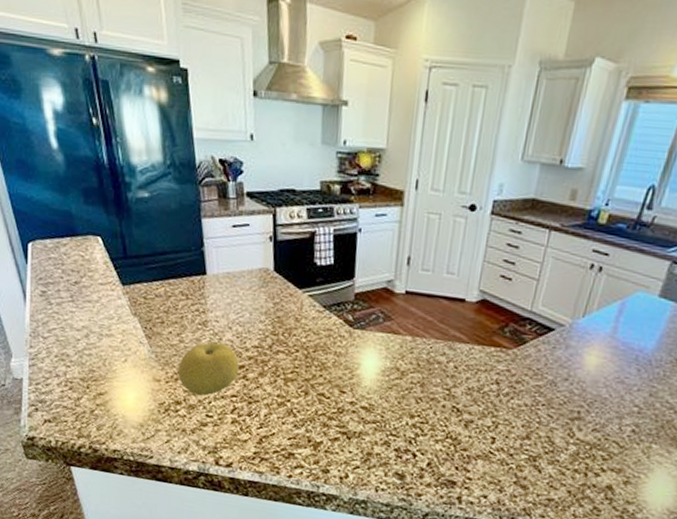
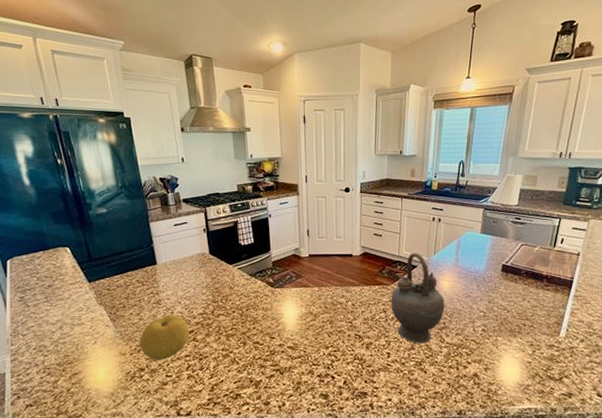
teapot: none [507,309,586,434] -> present [390,252,445,344]

